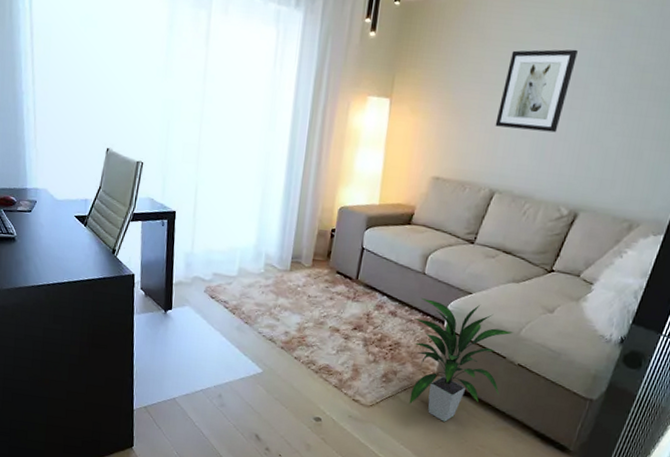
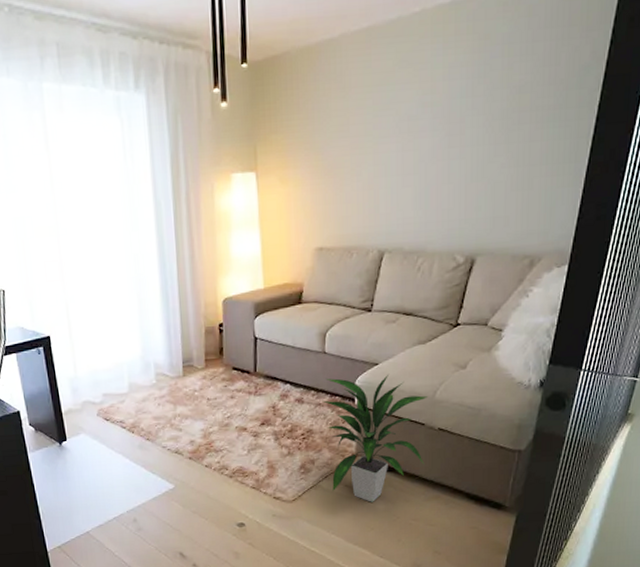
wall art: present [495,49,578,133] -> none [372,81,447,181]

